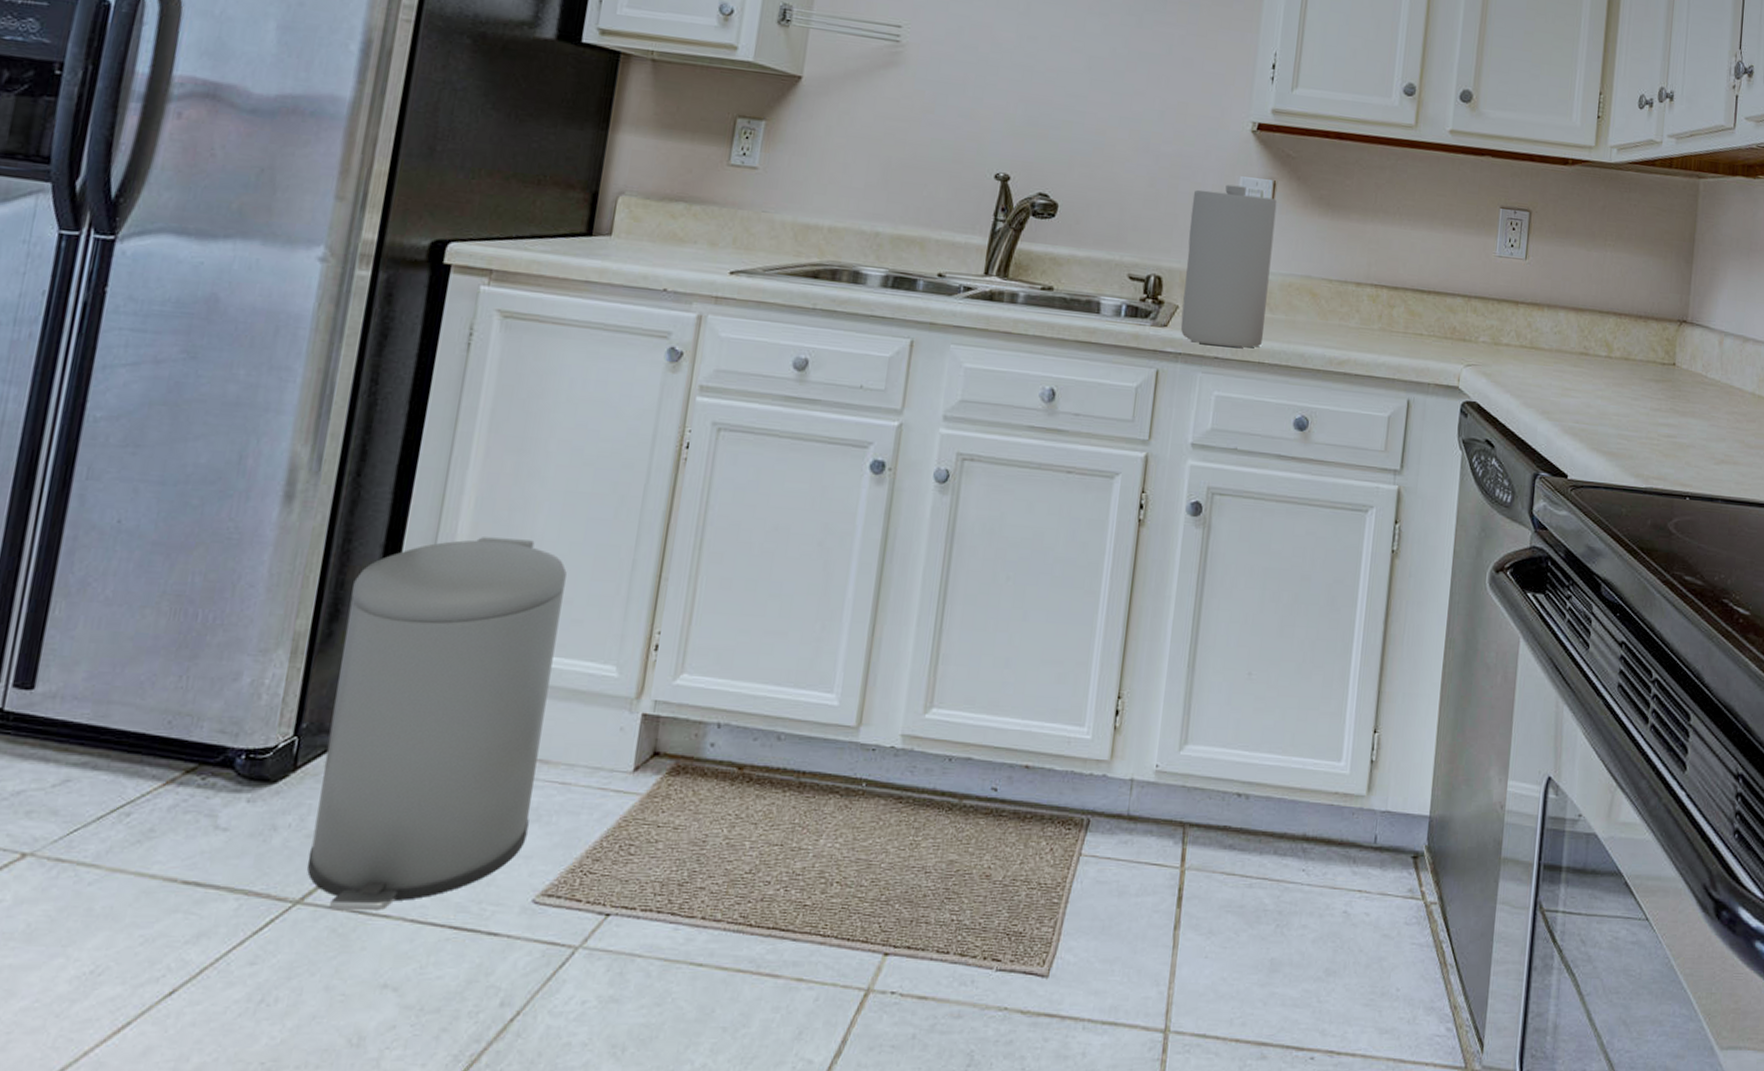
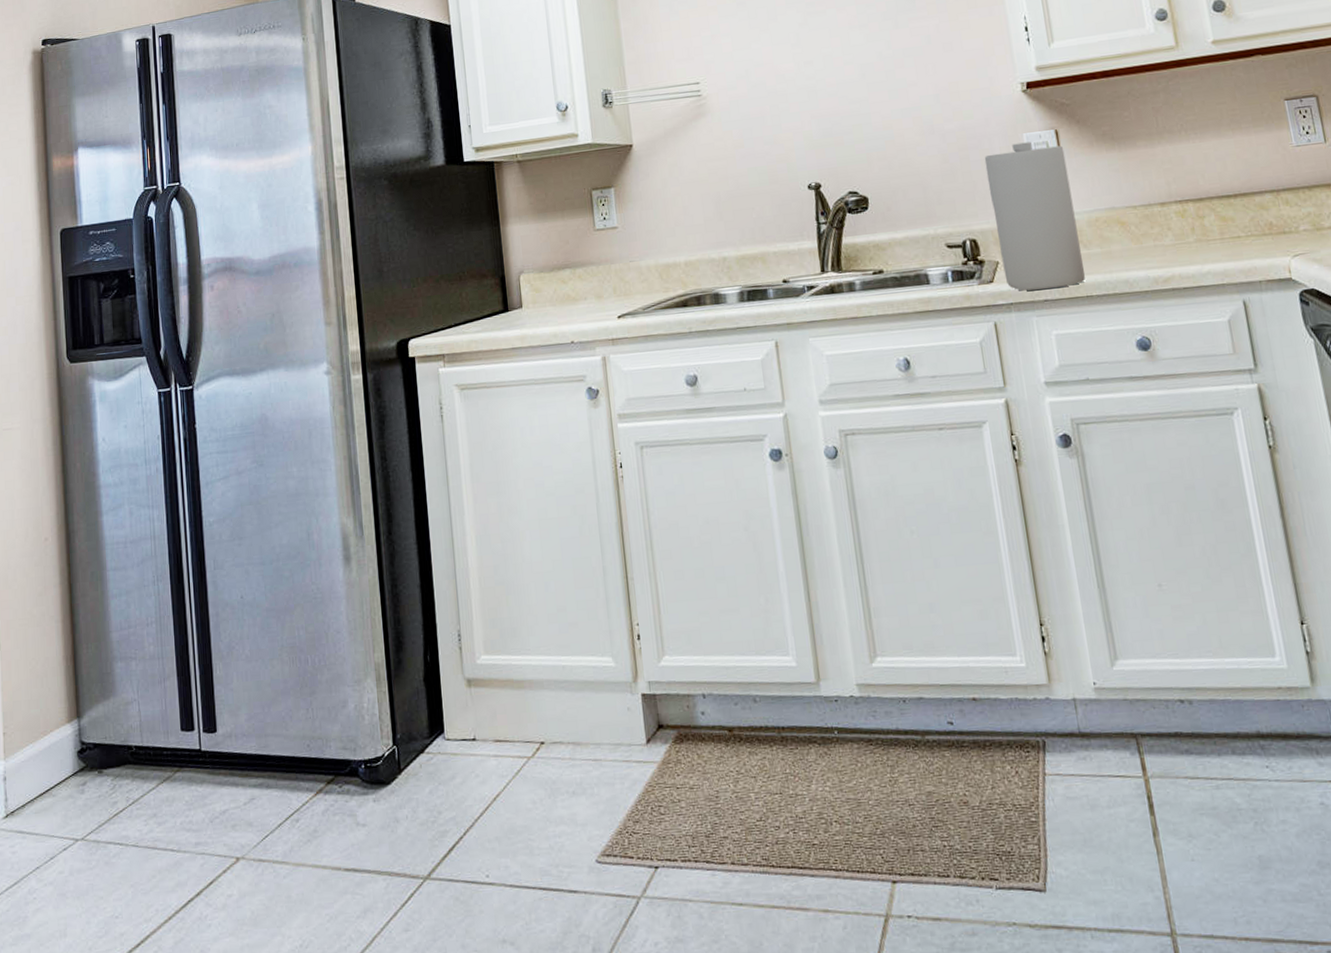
pedal bin: present [307,537,567,912] -> none [406,564,579,882]

